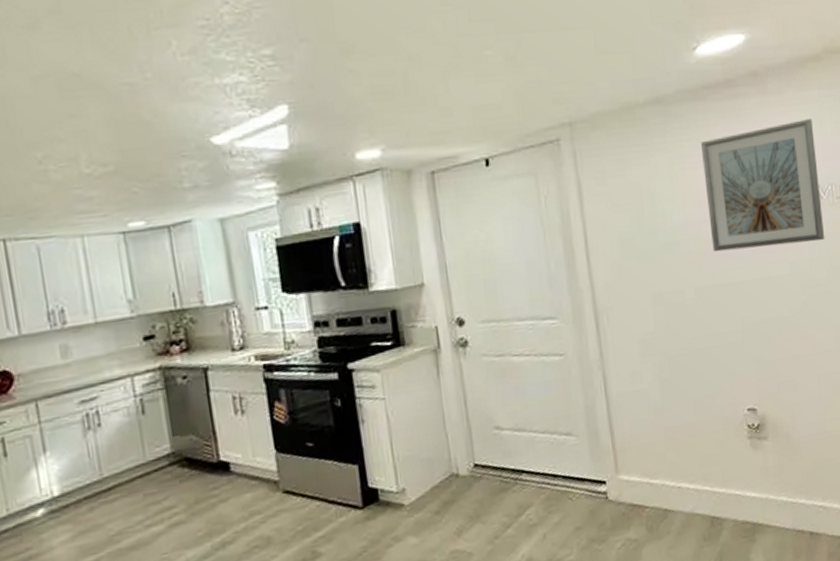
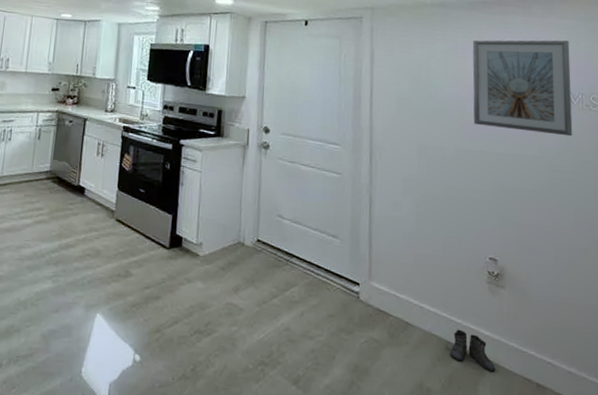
boots: none [712,499,767,536] -> present [447,329,496,373]

